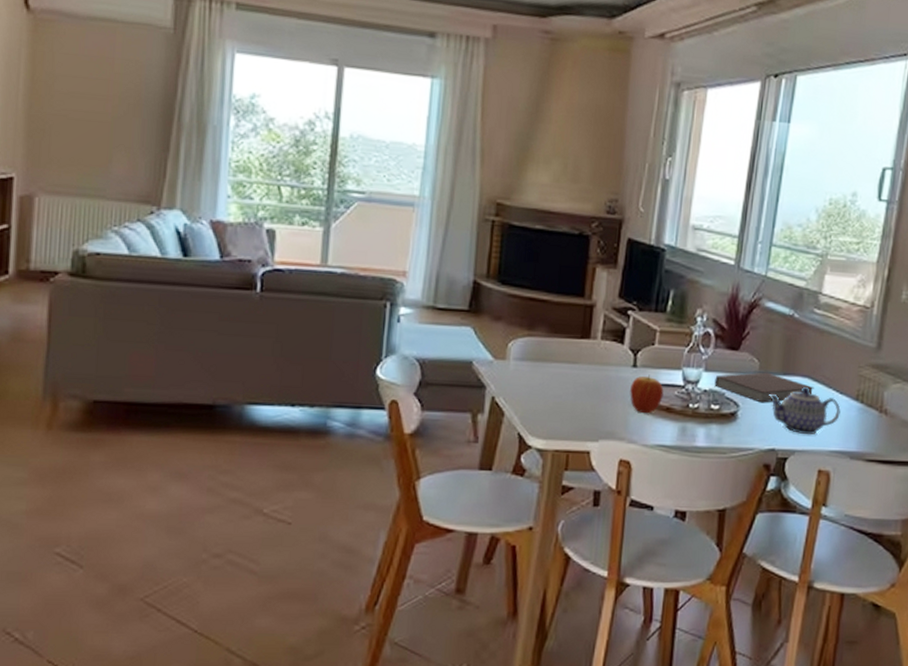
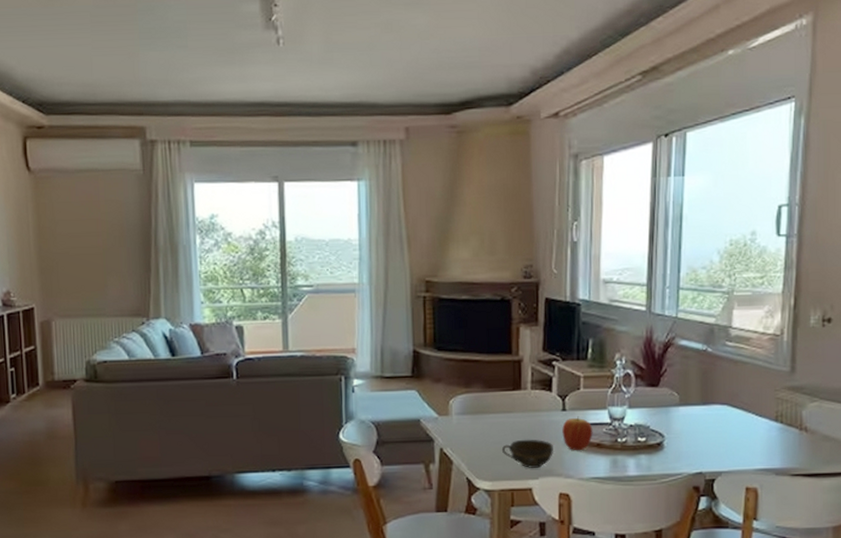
cup: none [560,395,619,429] -> present [501,439,554,468]
notebook: present [714,372,814,403] -> none [639,403,734,432]
teapot: present [768,387,841,435] -> none [690,414,762,457]

